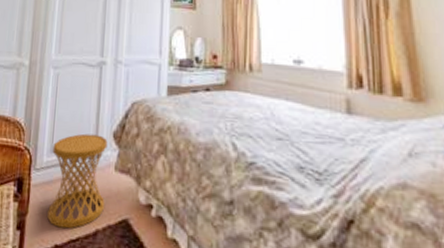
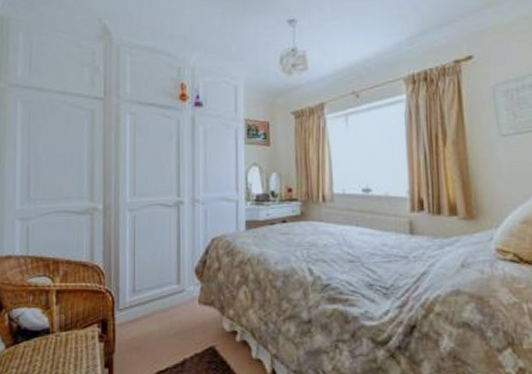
side table: present [47,133,108,229] -> none [135,272,190,361]

